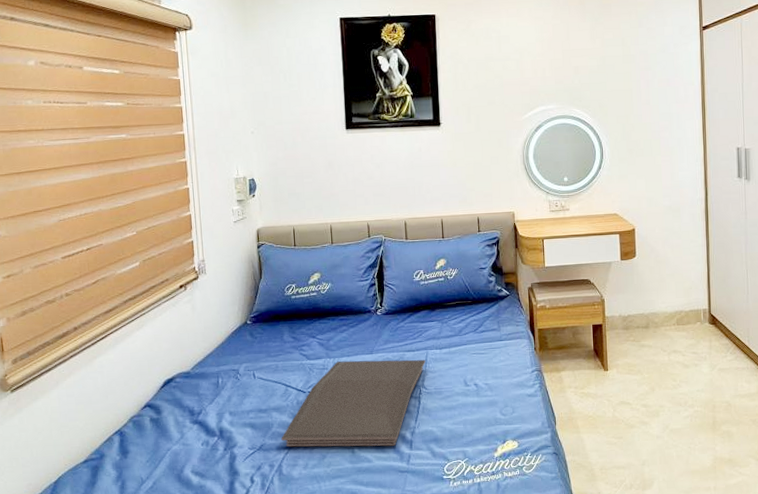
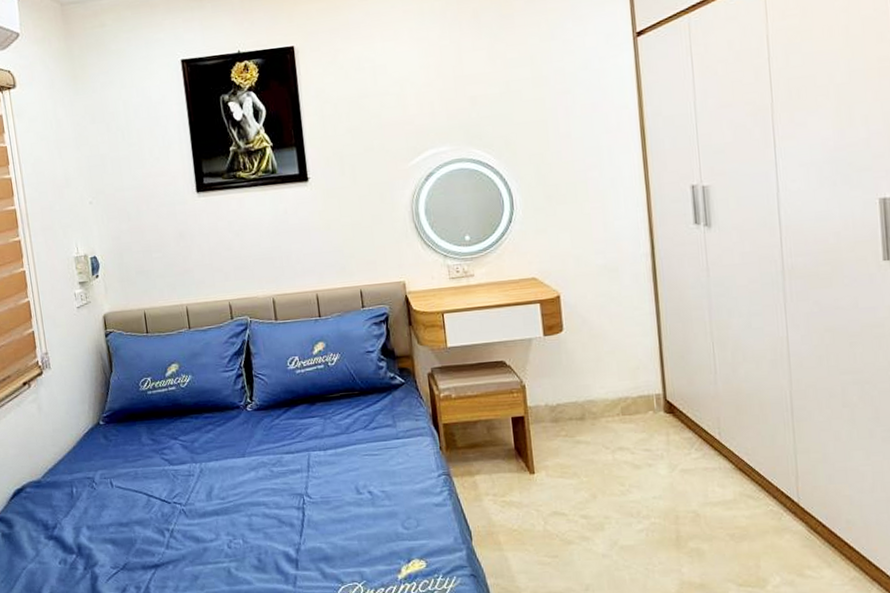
serving tray: present [281,359,426,447] -> none [146,463,308,566]

